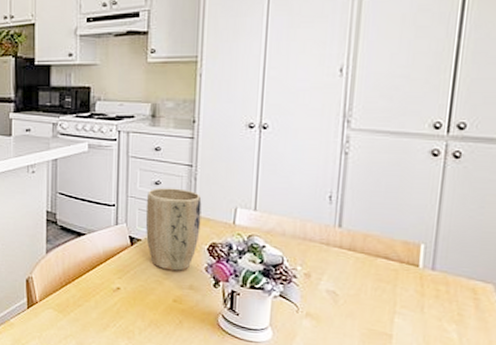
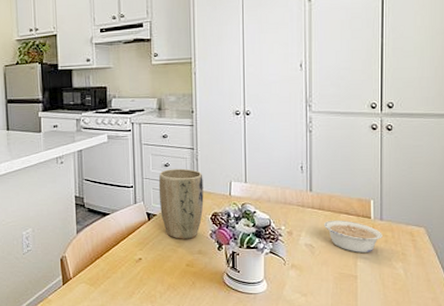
legume: none [352,264,433,308] -> present [323,220,382,253]

